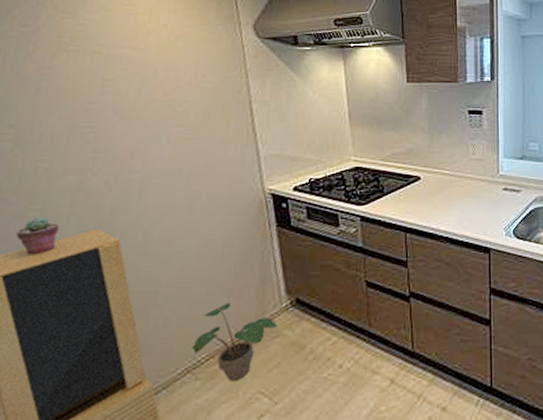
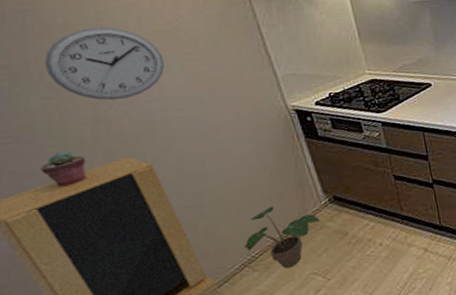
wall clock: none [46,93,155,167] -> present [44,27,165,100]

